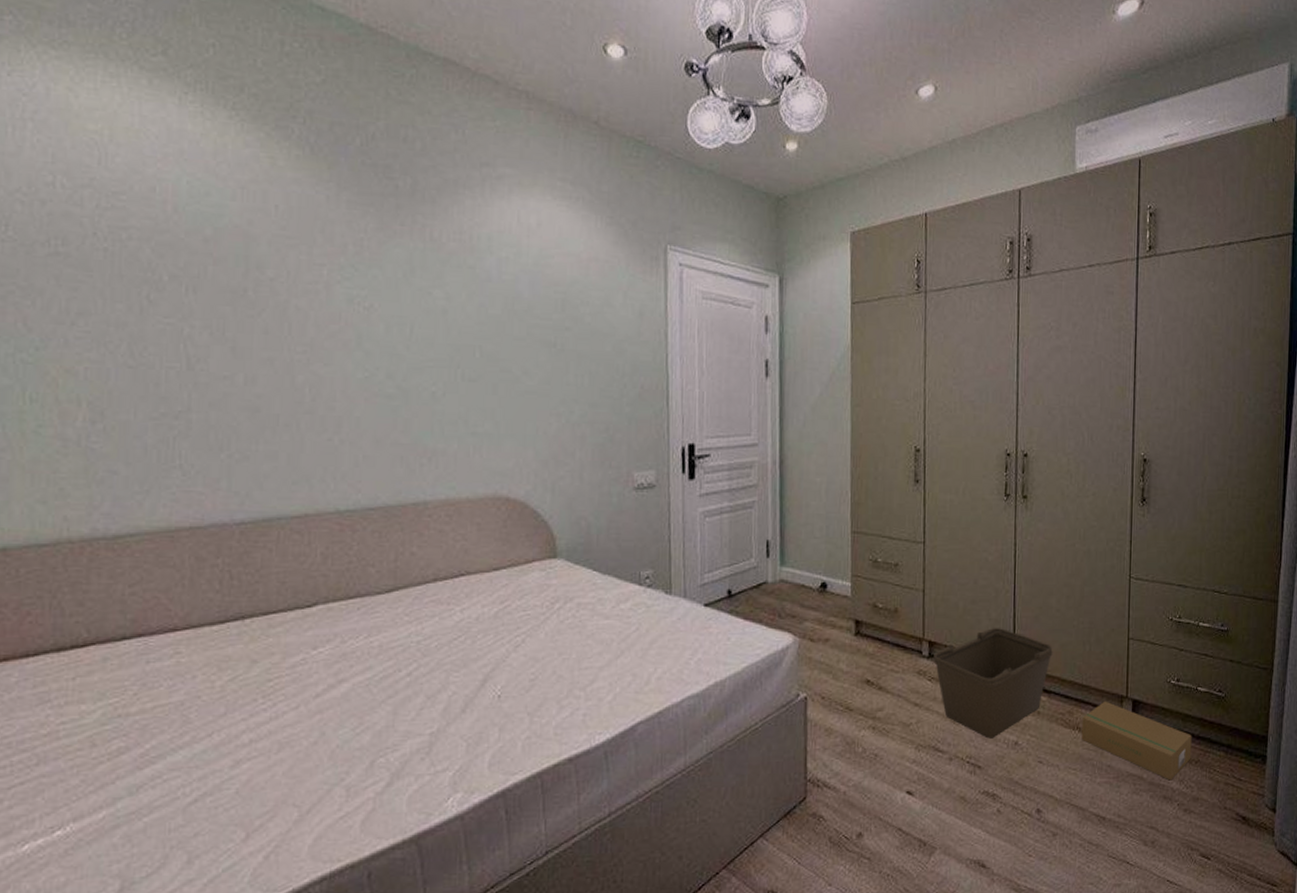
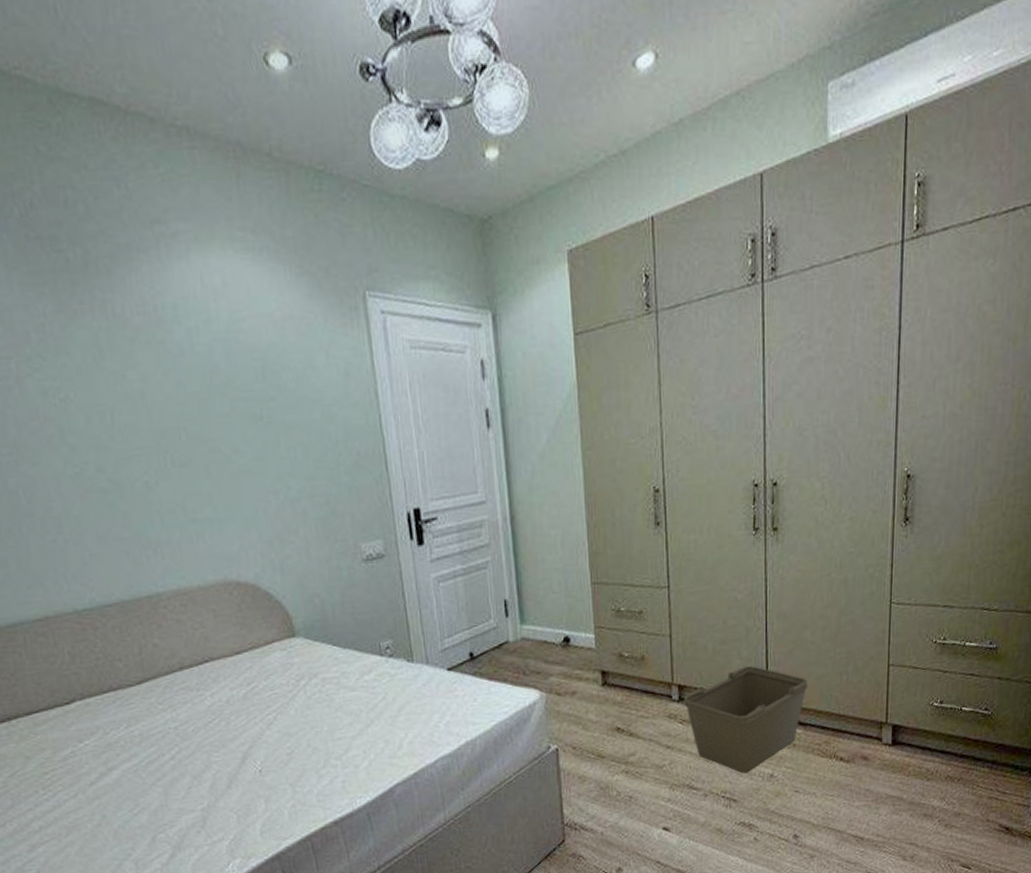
box: present [1081,701,1192,781] -> none [839,728,955,799]

